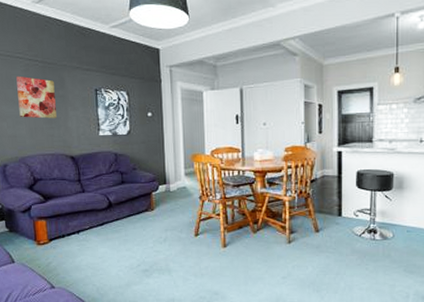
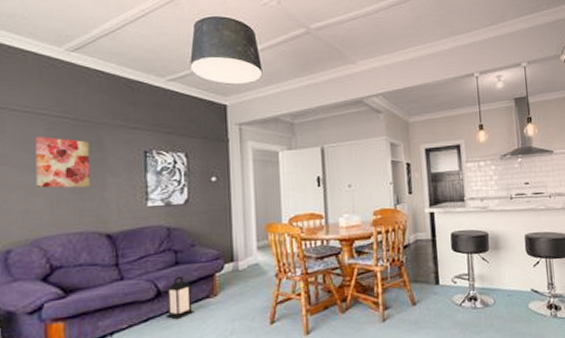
lantern: none [116,192,137,226] -> present [166,275,194,320]

